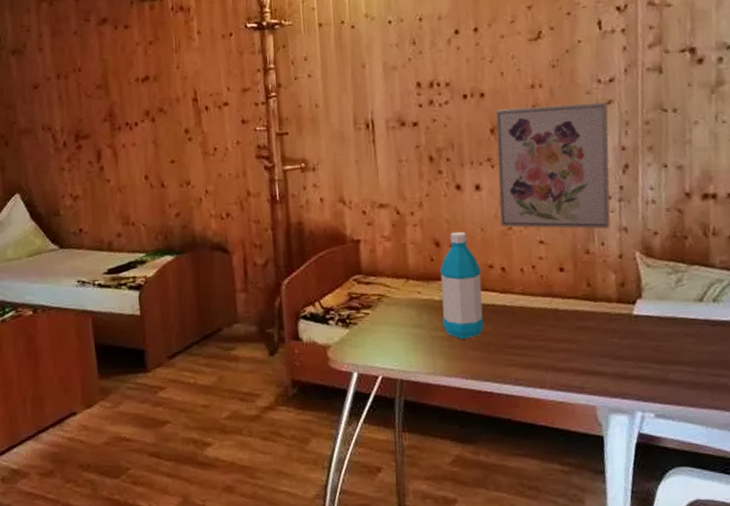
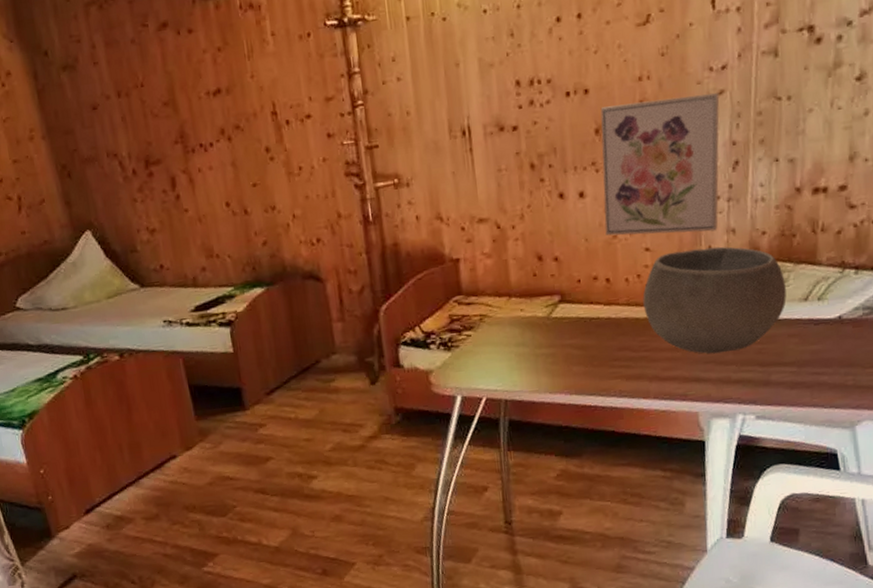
water bottle: present [440,231,484,339] -> none [543,243,589,355]
bowl: none [537,243,681,348] -> present [643,246,787,354]

